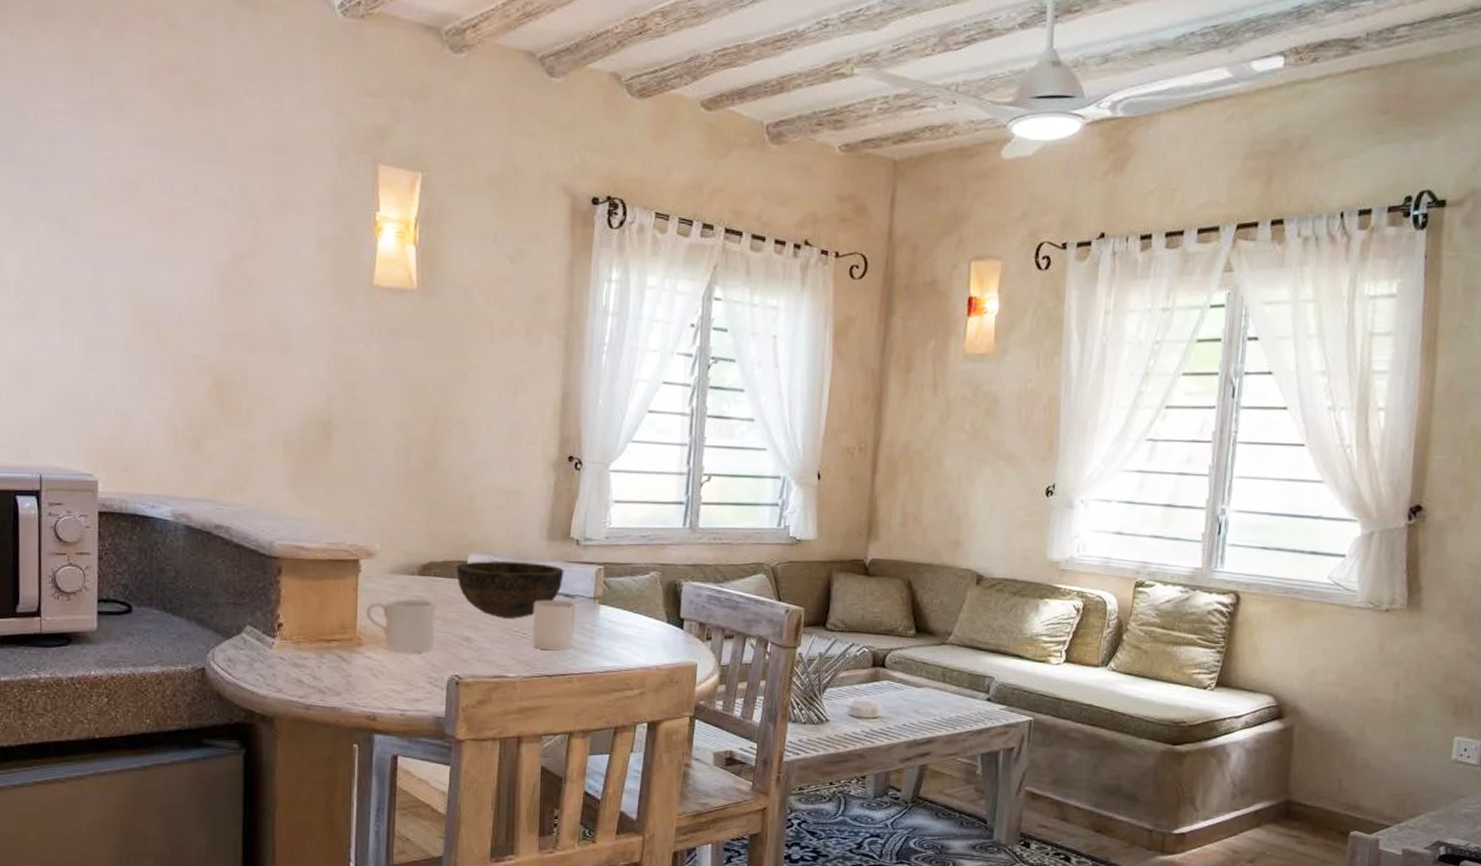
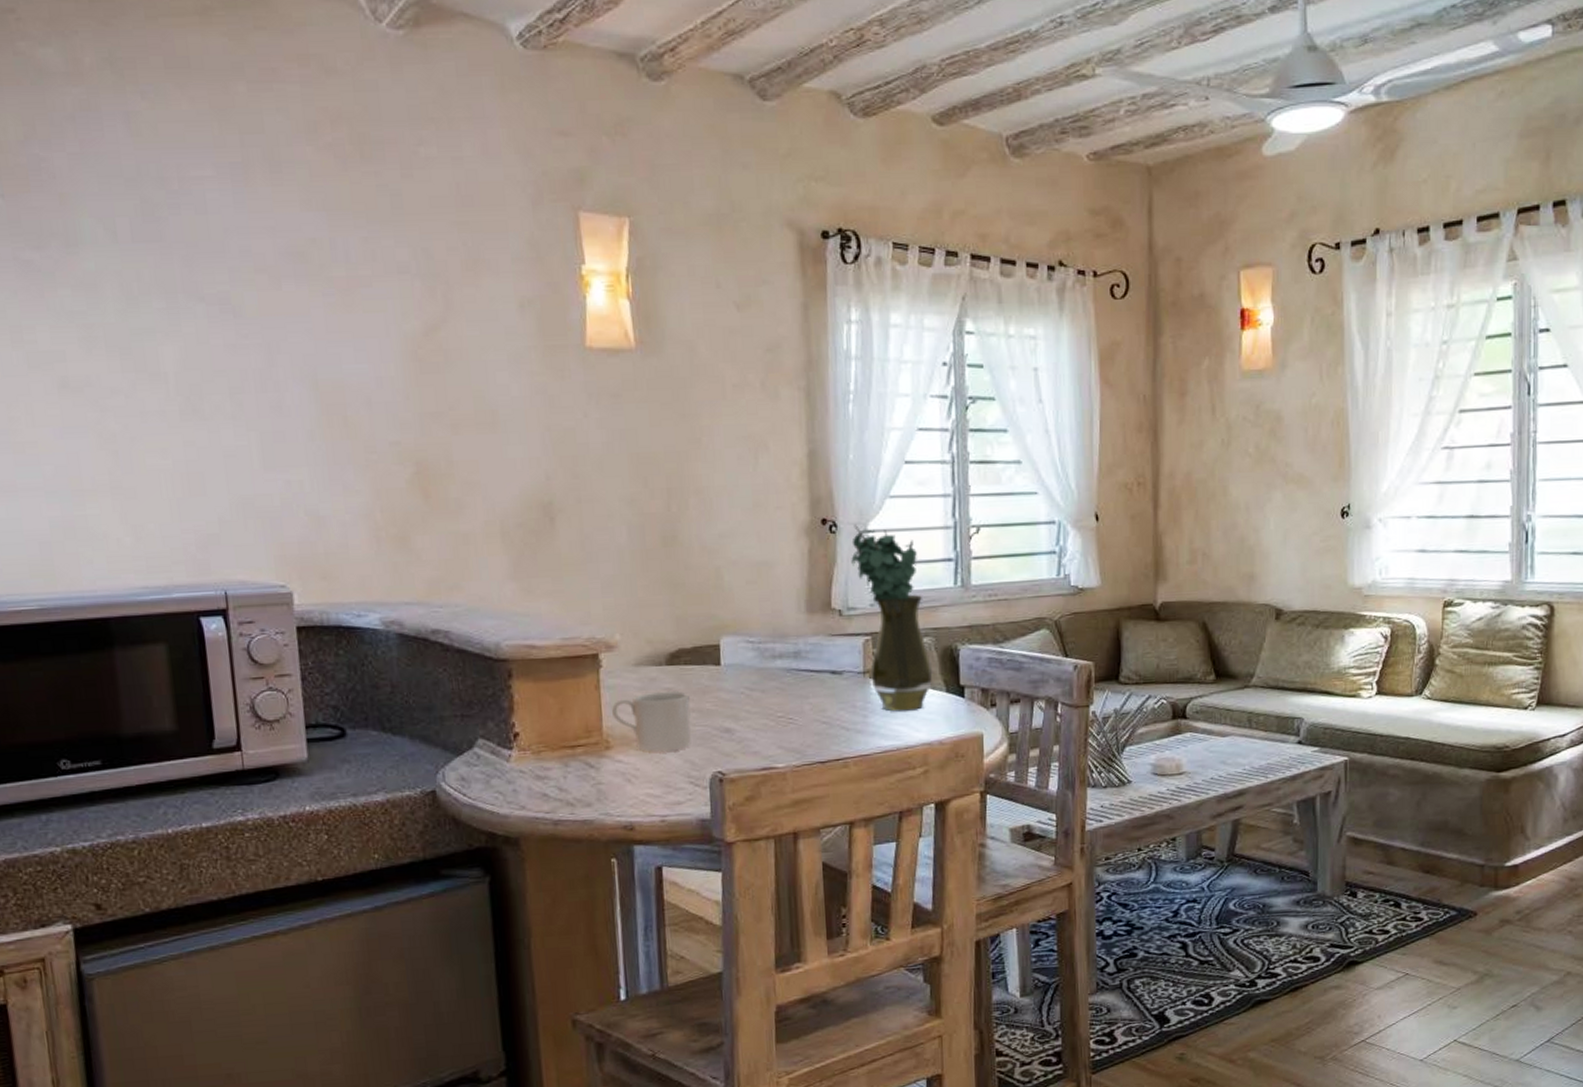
bowl: present [456,561,564,618] -> none [708,639,828,704]
cup: present [532,600,576,651] -> none [797,678,846,735]
vase: none [592,463,657,636] -> present [851,523,933,711]

